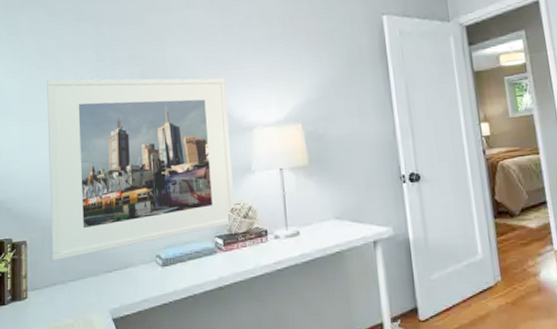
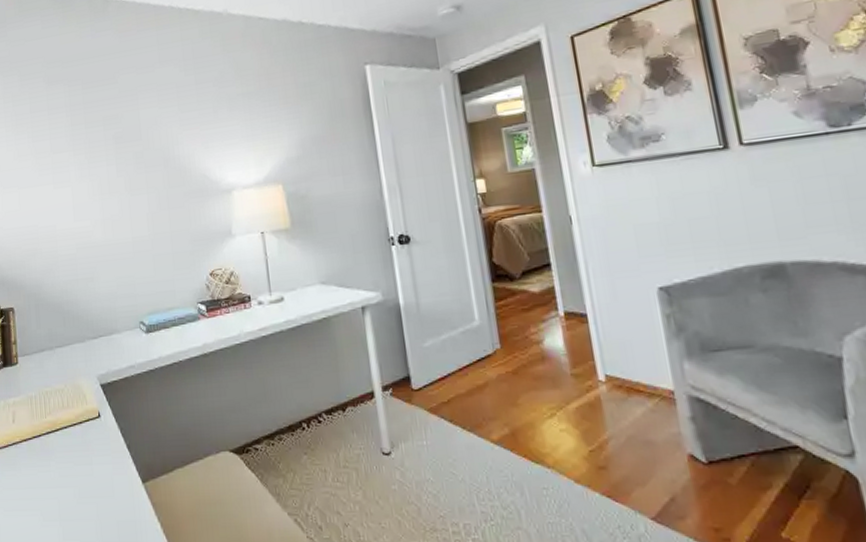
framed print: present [47,78,235,262] -> none [24,138,217,328]

